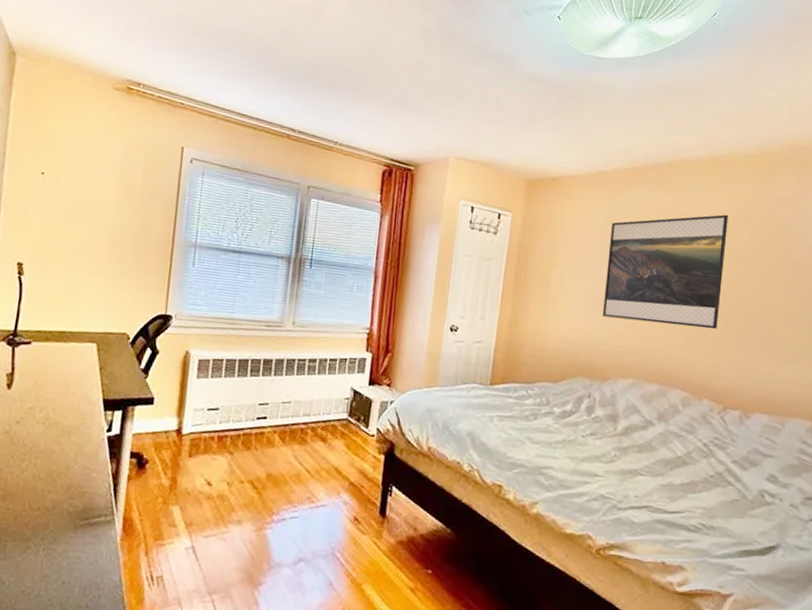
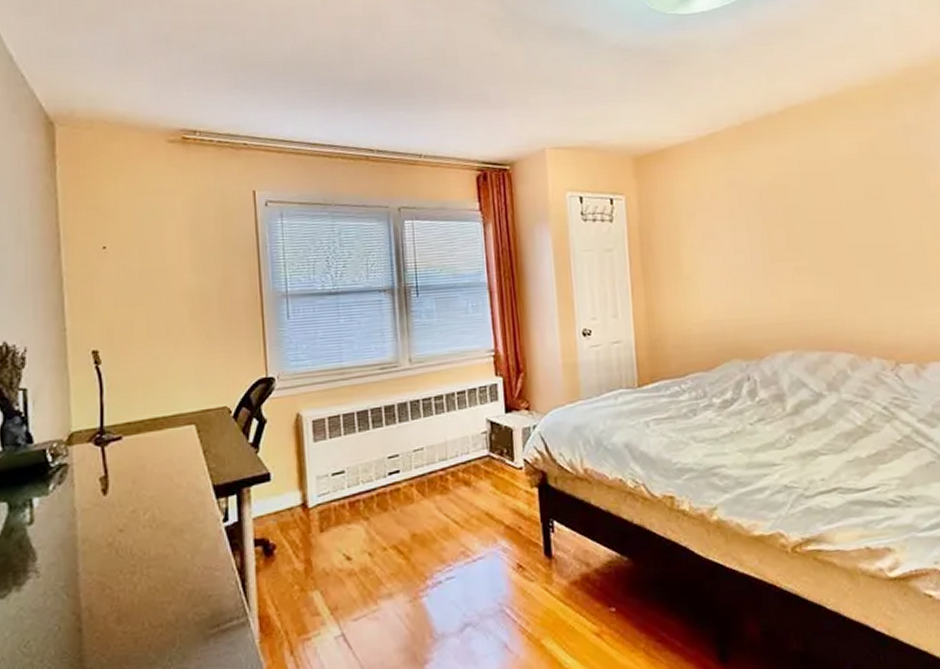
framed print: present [603,214,729,330] -> none [734,154,870,289]

